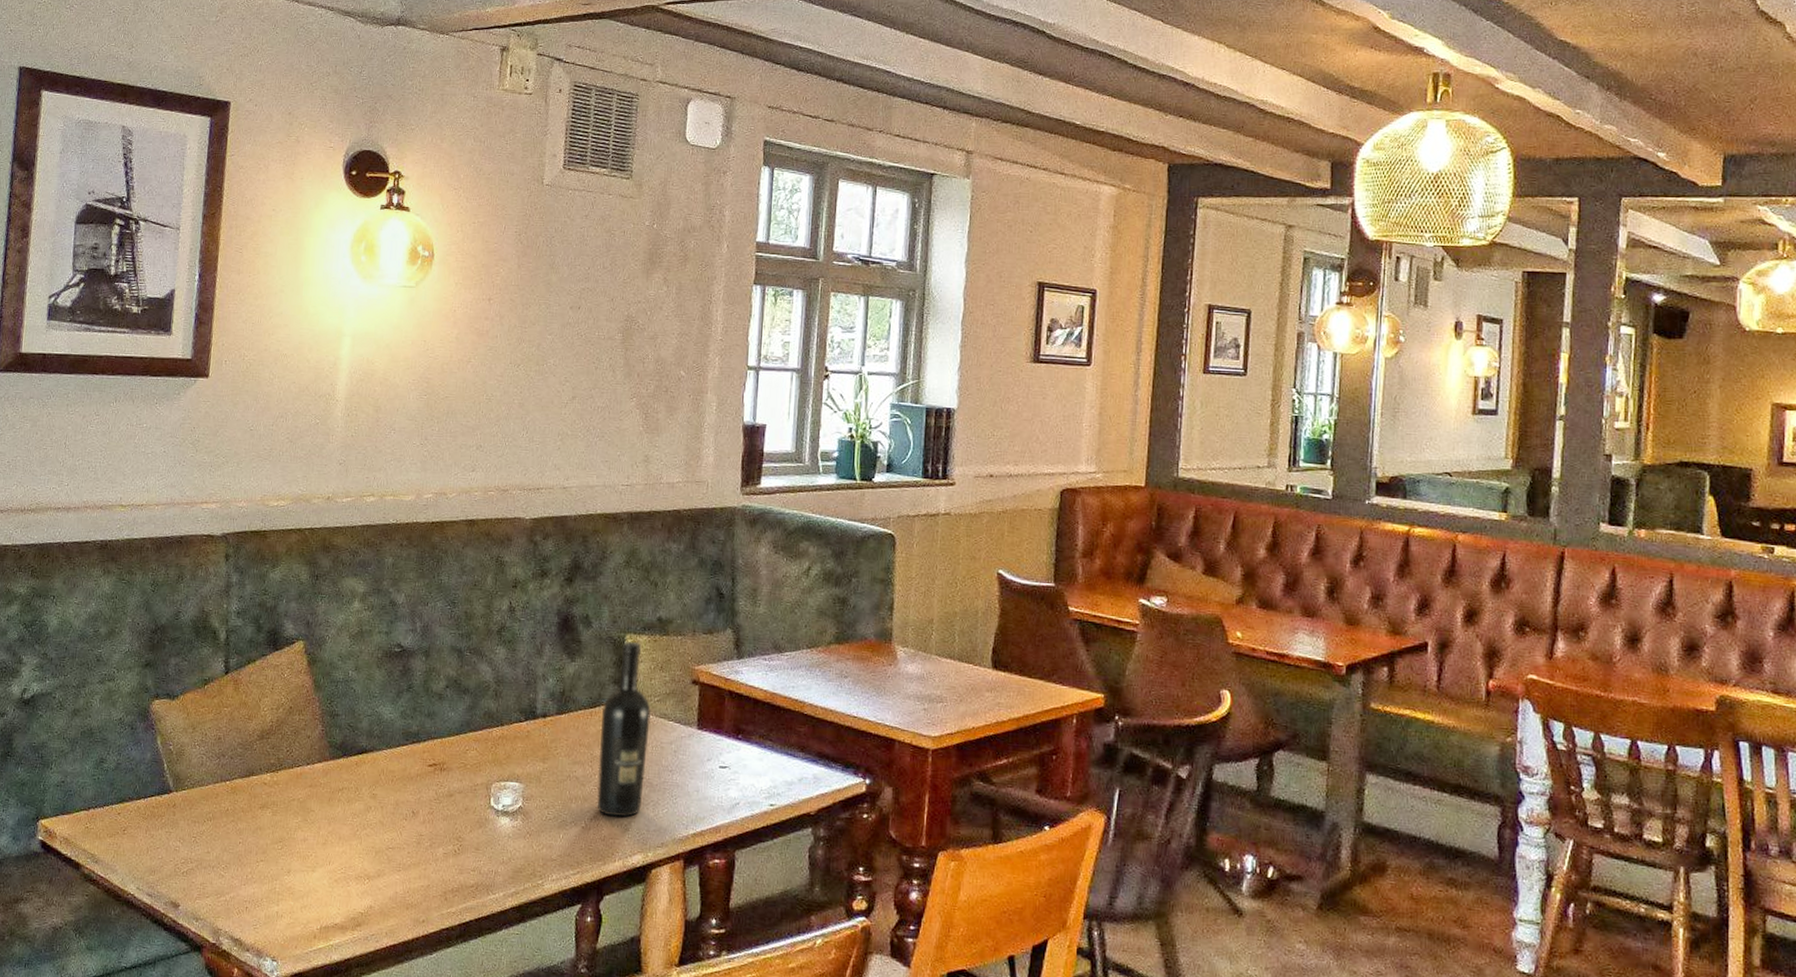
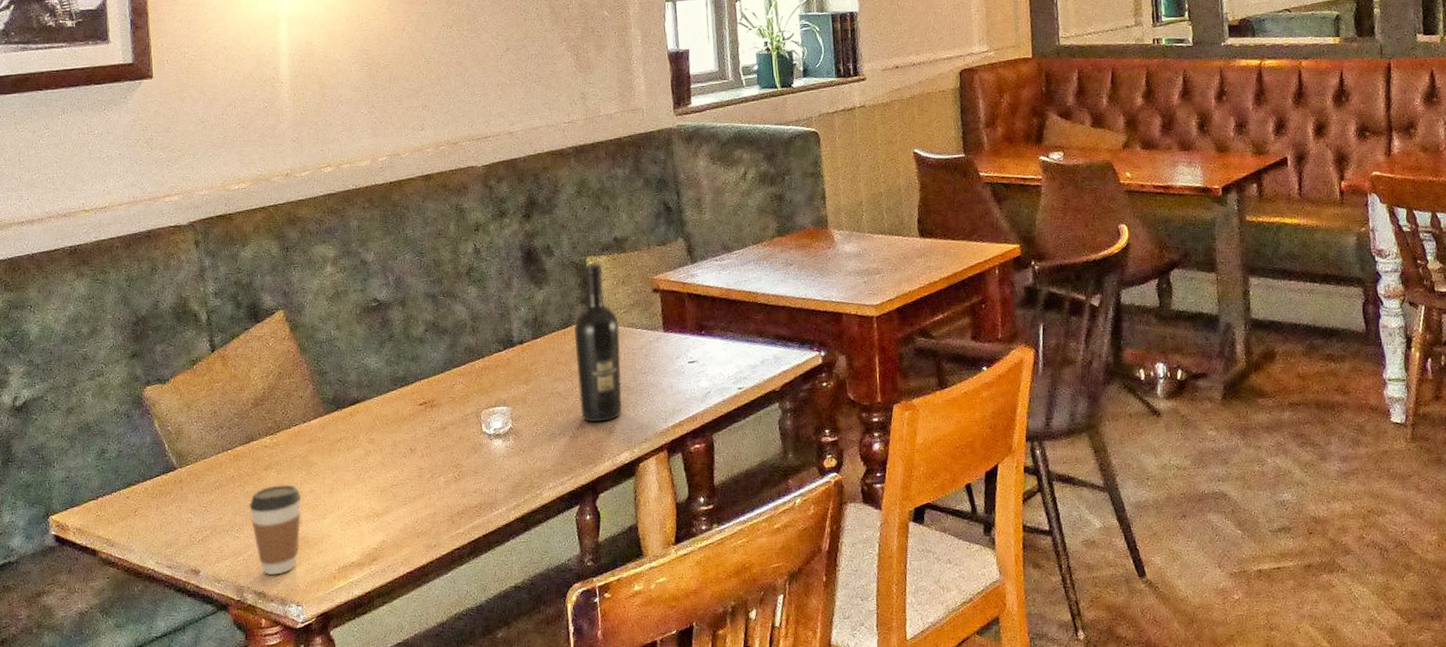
coffee cup: none [238,827,294,924] -> present [248,484,302,575]

